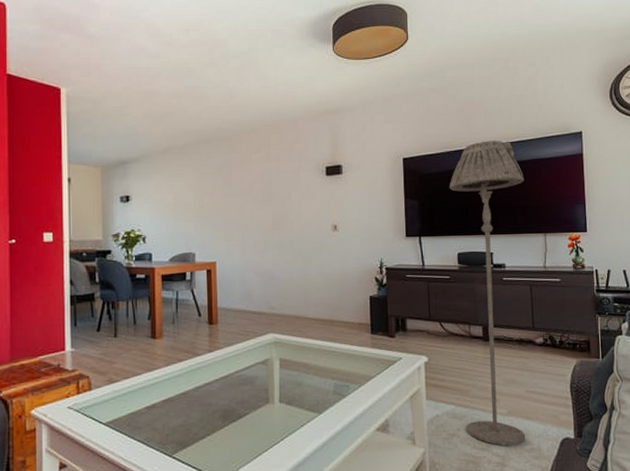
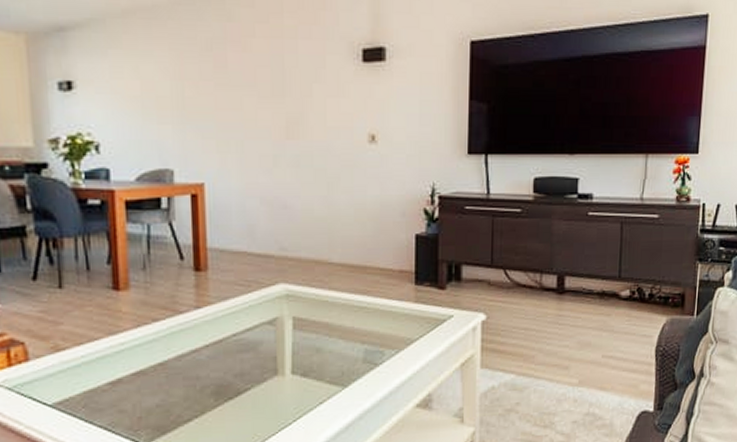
floor lamp: present [449,140,526,446] -> none [527,20,629,422]

